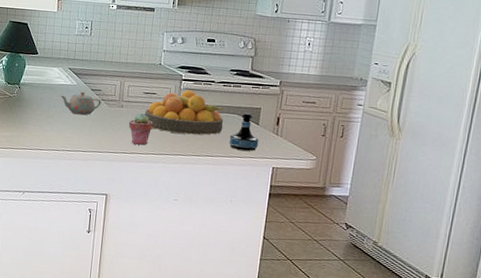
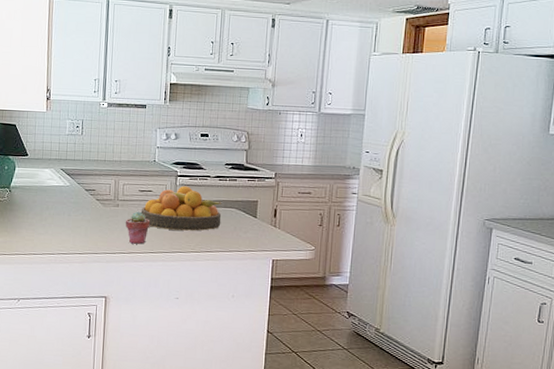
teapot: present [60,91,102,116] -> none [53,192,96,217]
tequila bottle: present [228,112,259,151] -> none [227,206,258,245]

